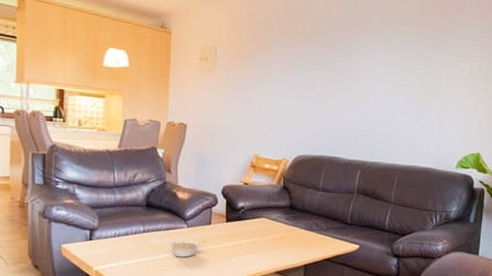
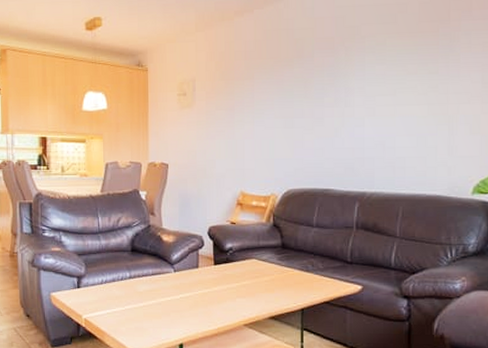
legume: present [169,240,205,258] -> none [156,285,194,304]

